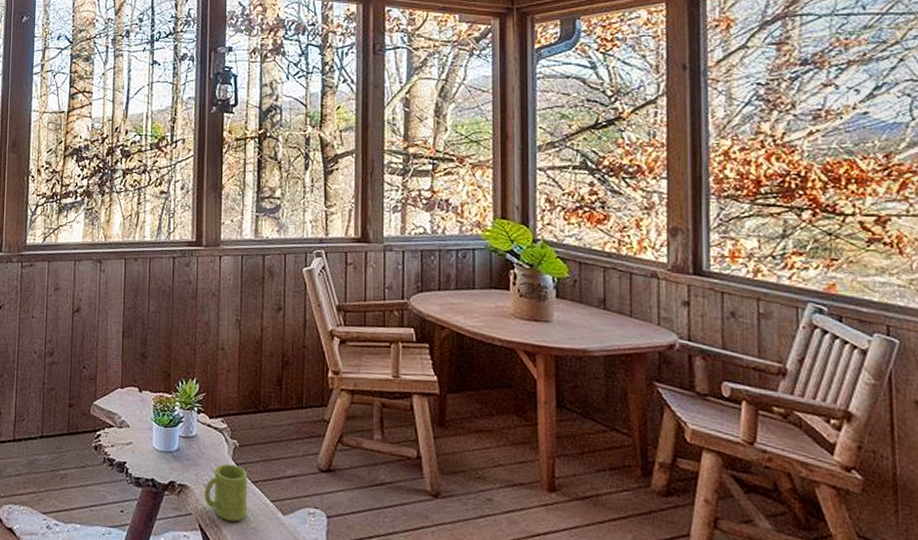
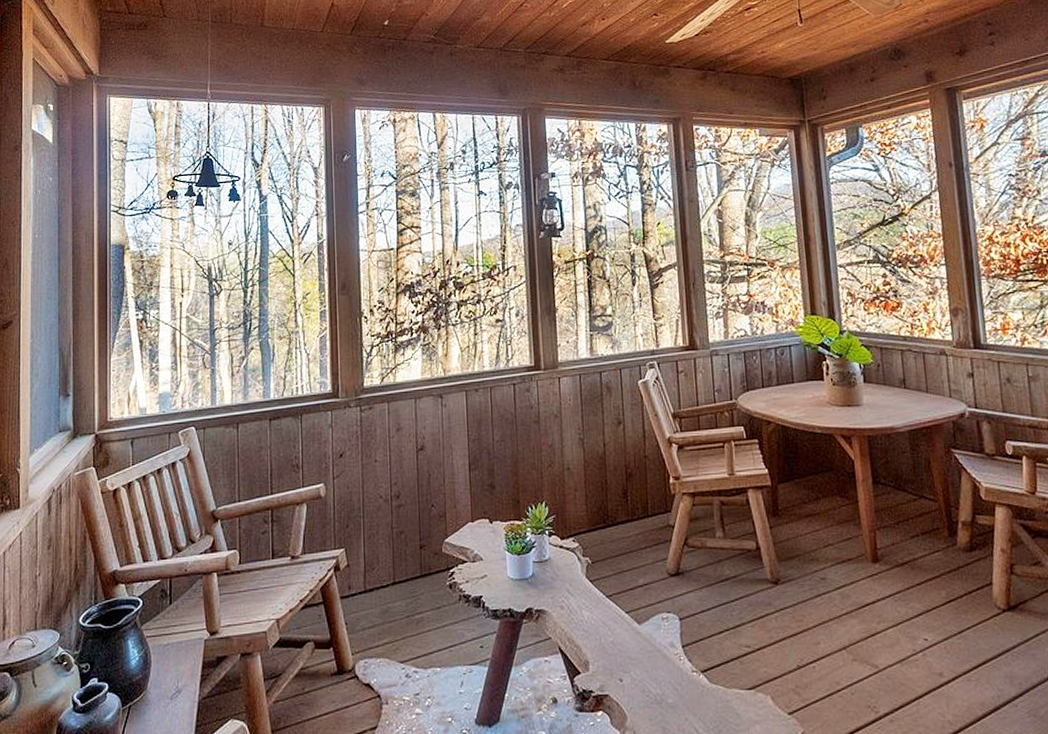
mug: present [205,464,248,522] -> none [562,582,605,639]

